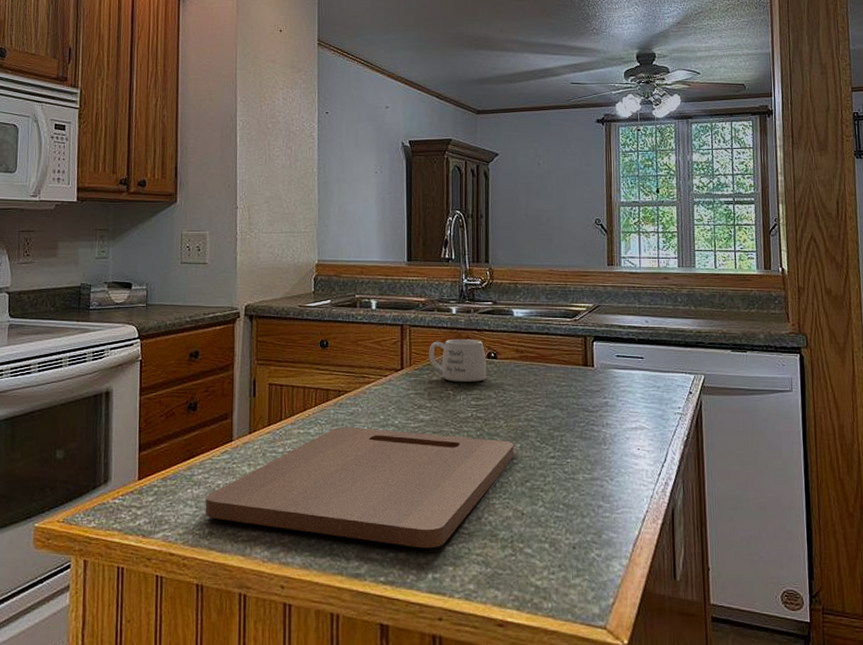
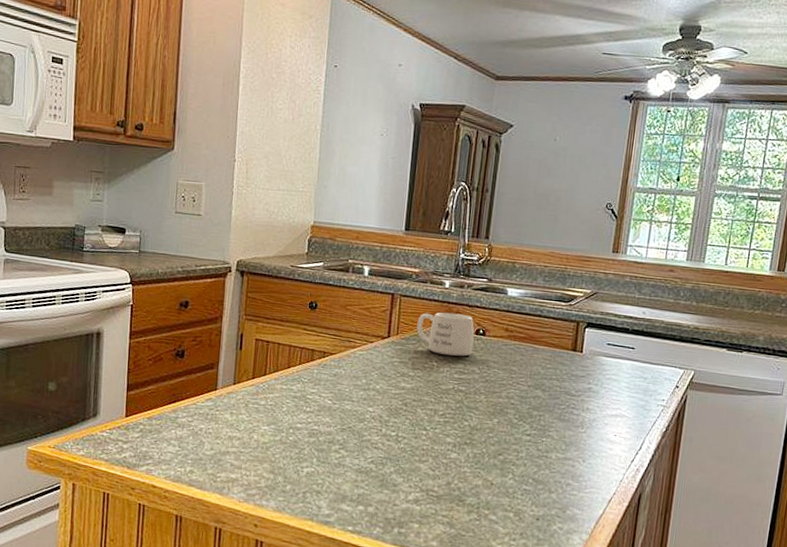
cutting board: present [205,427,514,549] -> none [187,386,492,506]

